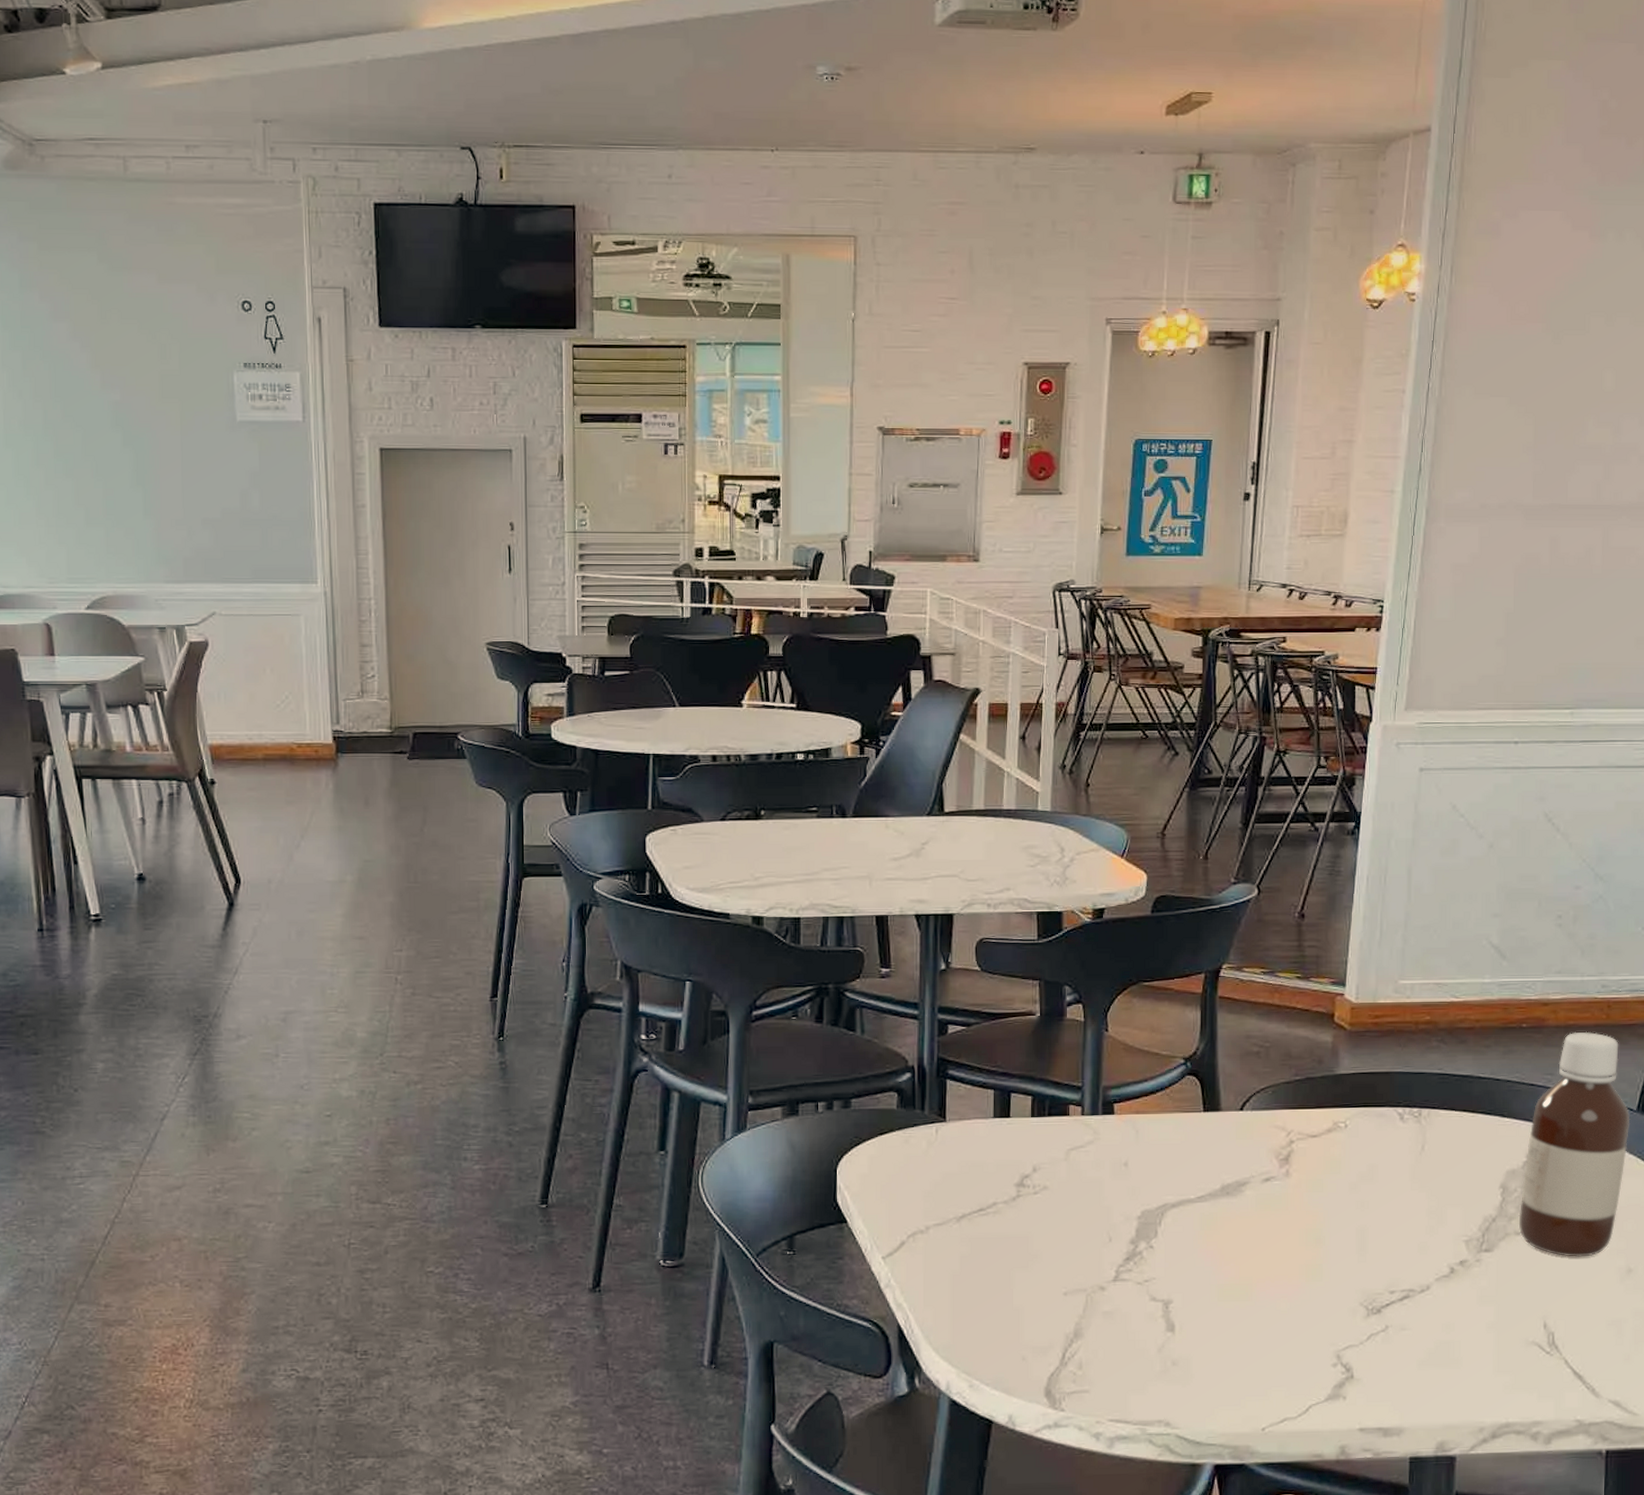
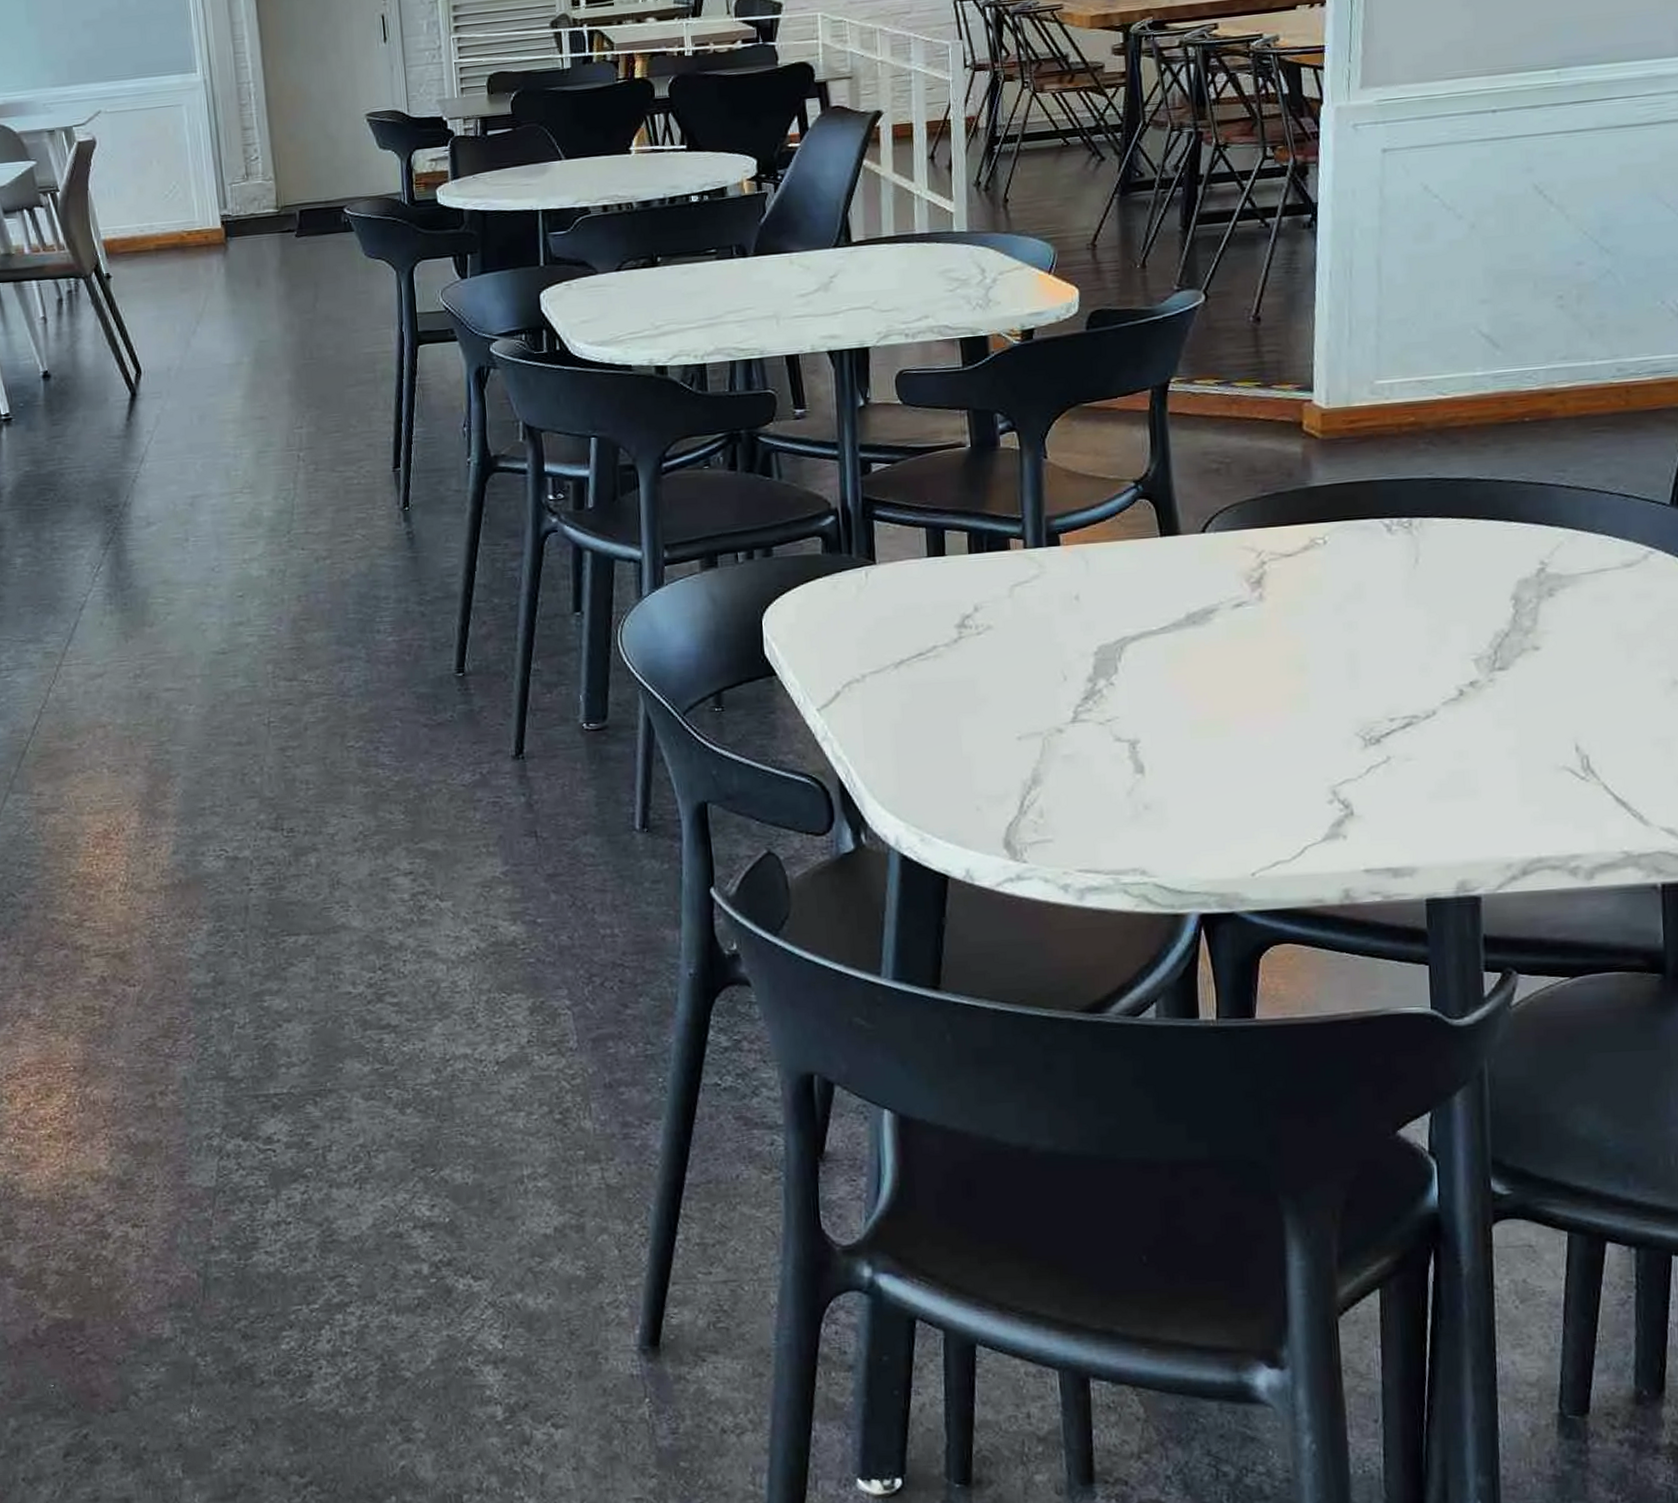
bottle: present [1518,1031,1631,1257] -> none [1536,421,1664,672]

